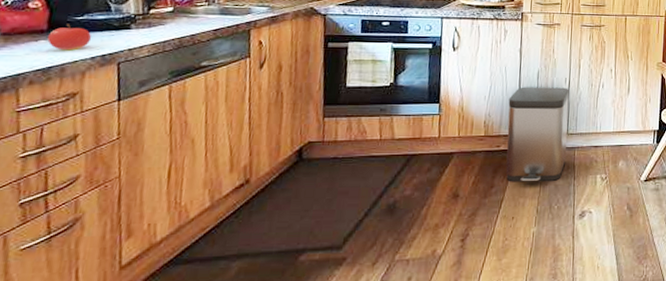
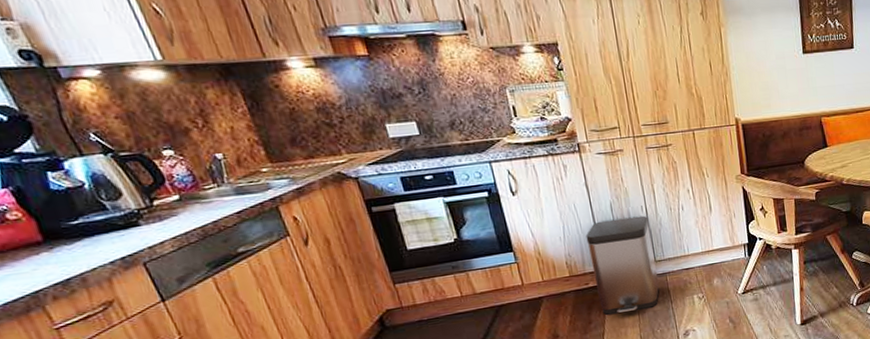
fruit: present [47,24,92,51] -> none [48,230,101,260]

